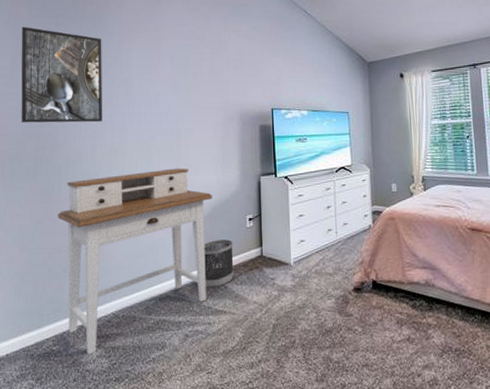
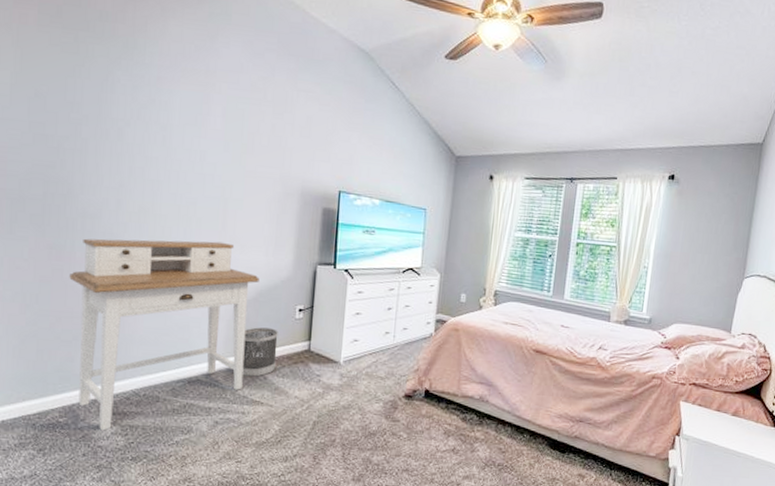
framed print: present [21,26,102,123] -> none [24,34,136,174]

